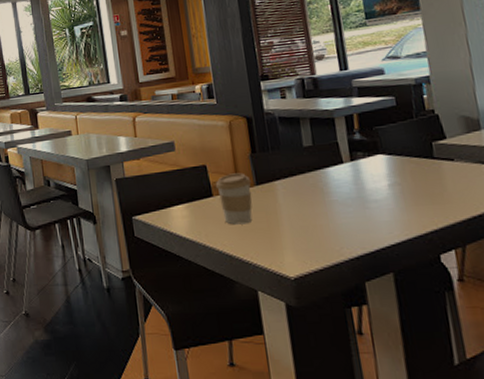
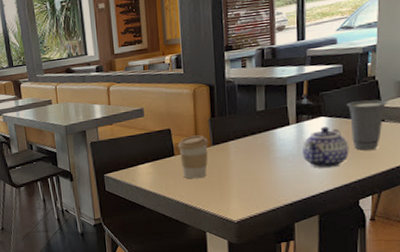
teapot: none [361,166,419,216] -> present [301,126,349,169]
cup: none [406,136,456,195] -> present [347,99,389,151]

